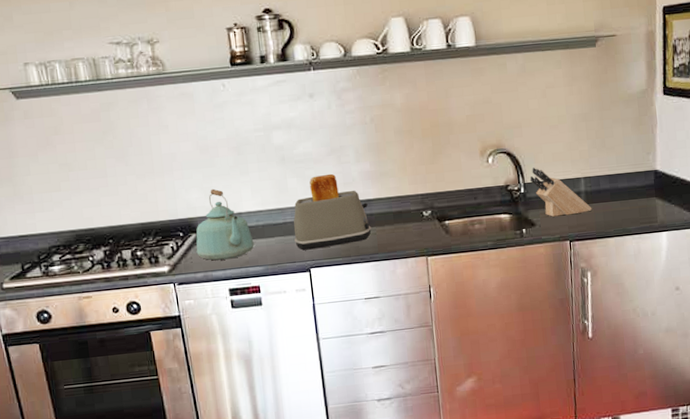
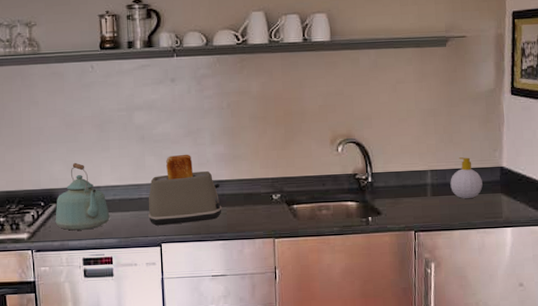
knife block: present [529,167,592,217] -> none [377,158,438,207]
soap bottle: none [604,162,637,205] -> present [450,157,483,198]

